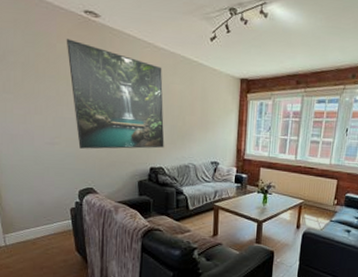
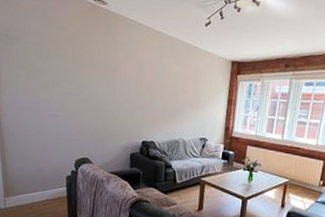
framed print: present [66,39,165,149] -> none [75,23,160,124]

